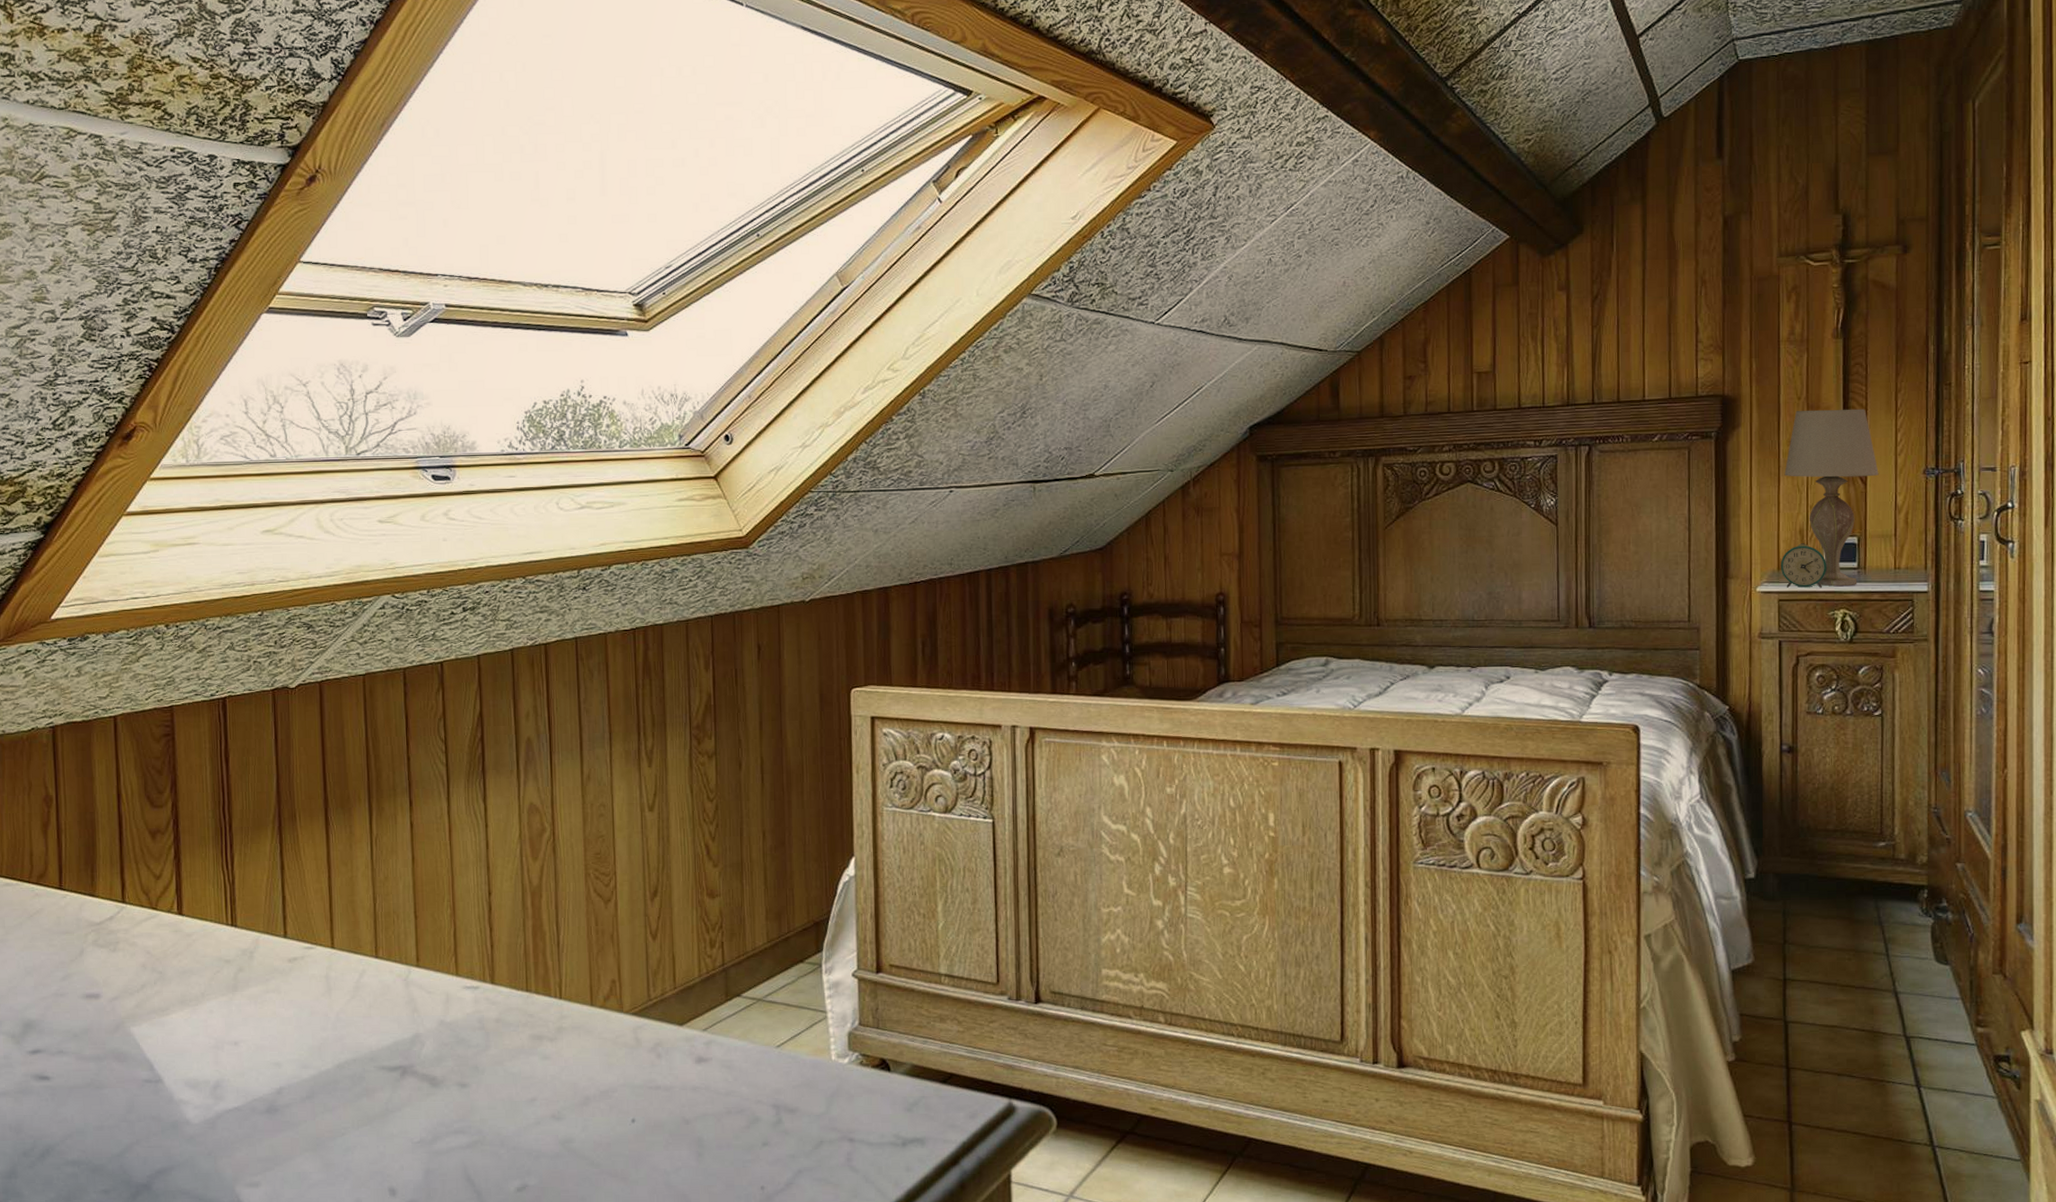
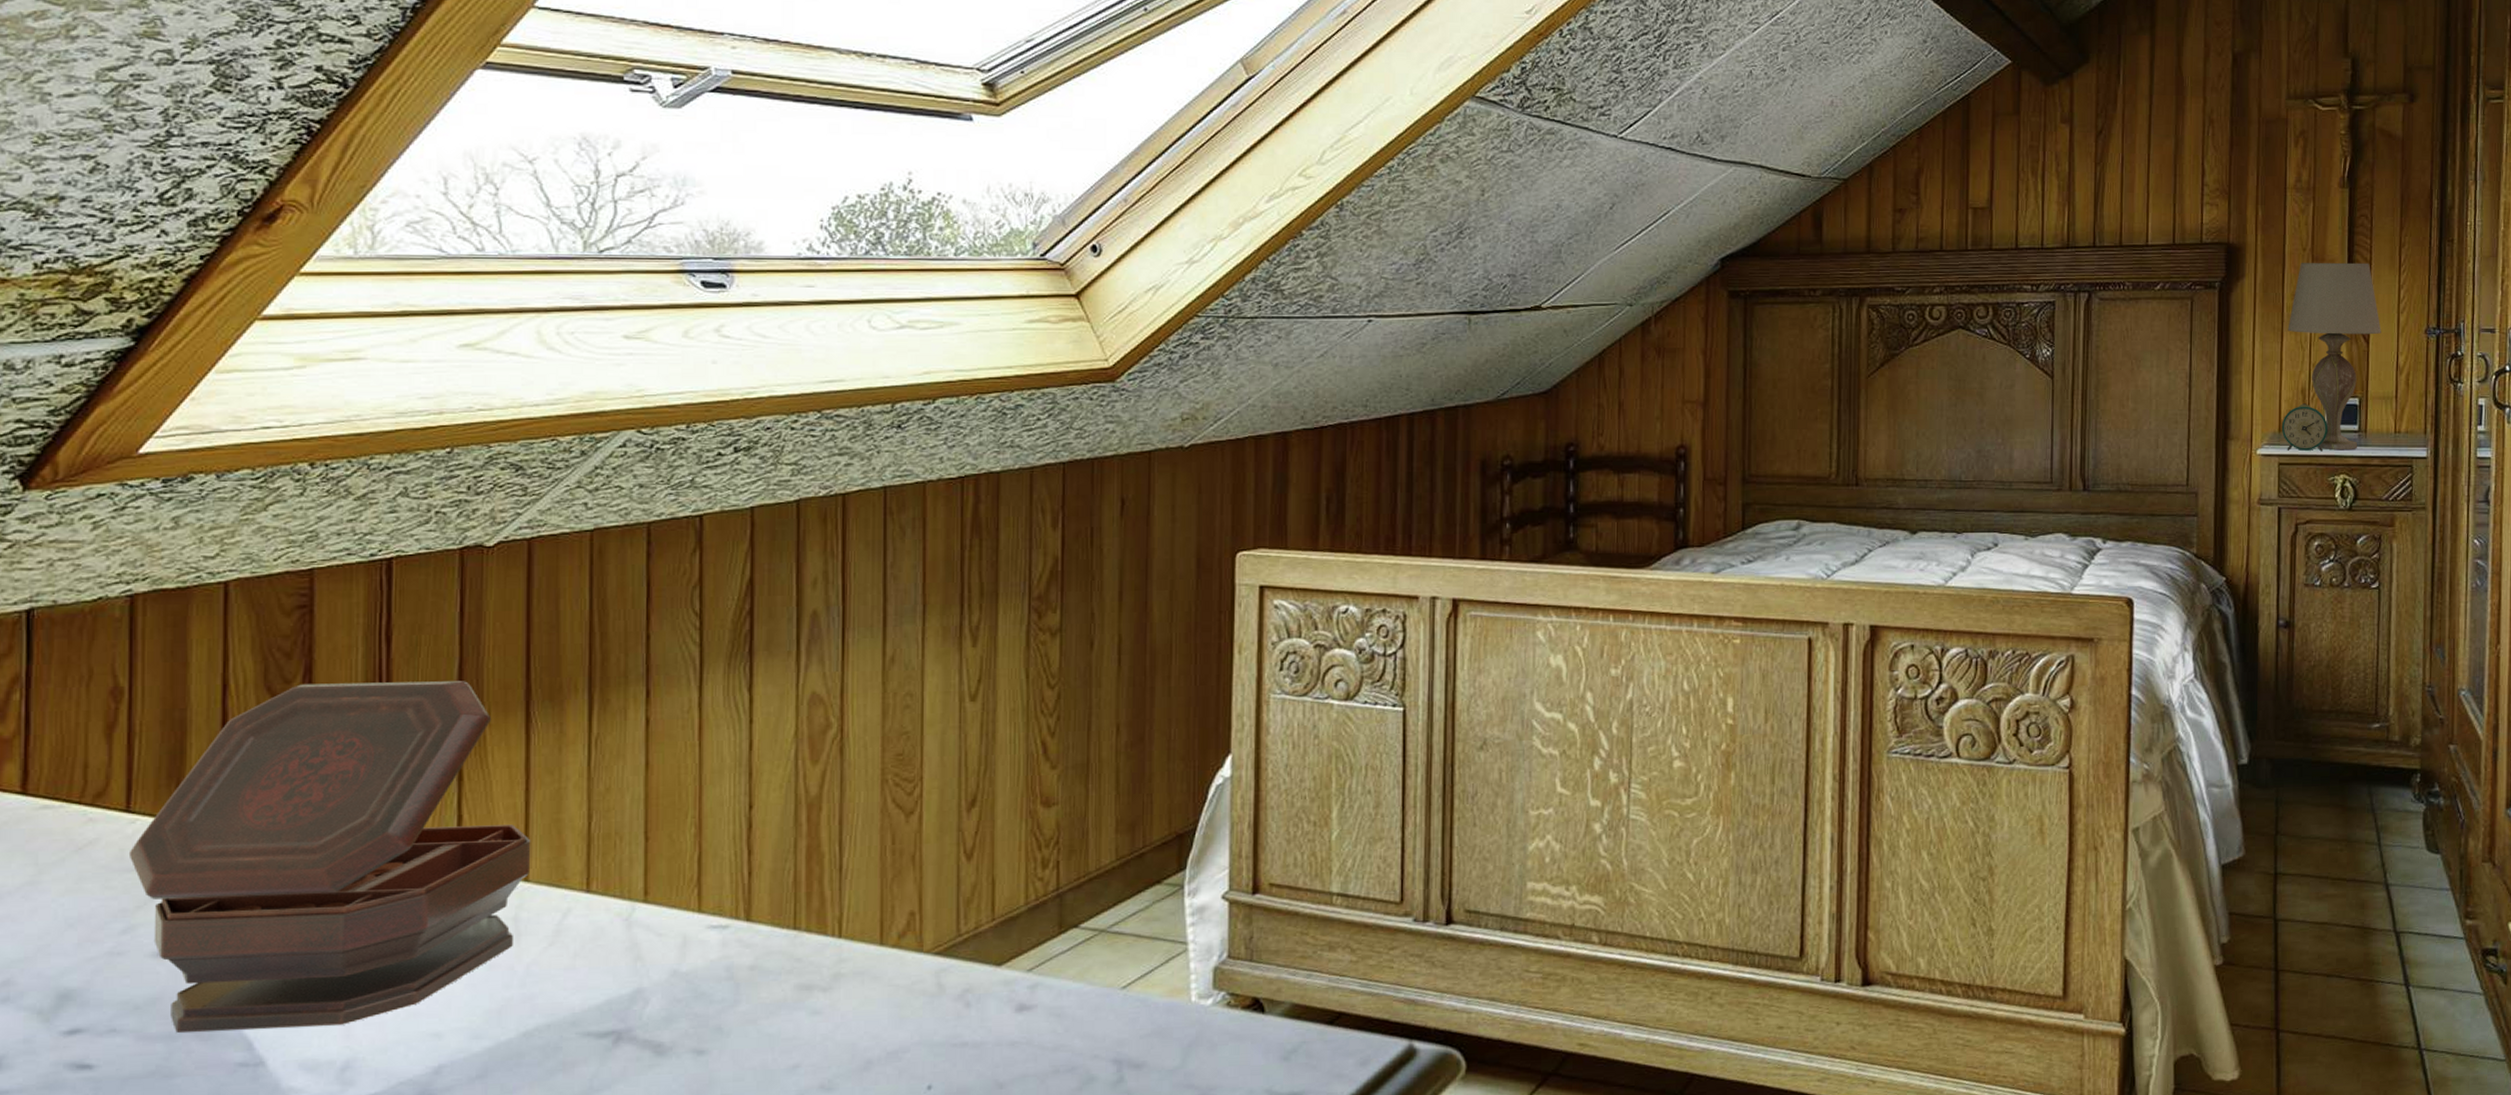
jewelry box: none [63,792,335,1055] -> present [128,681,531,1033]

